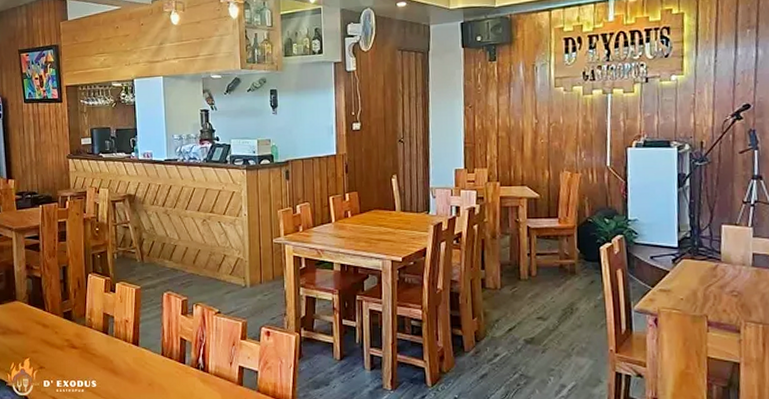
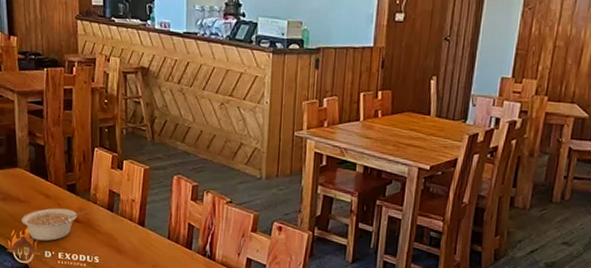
legume: none [20,335,85,371] -> present [21,208,89,241]

